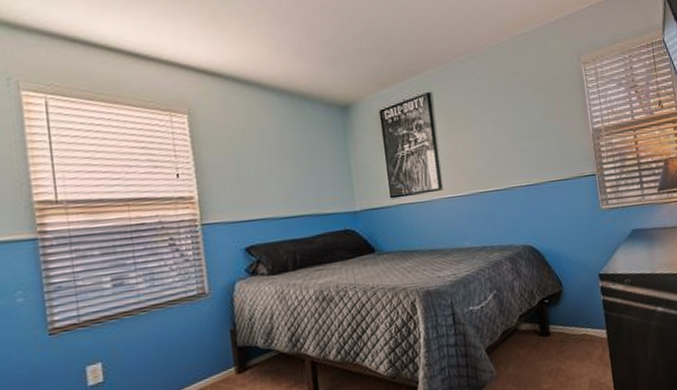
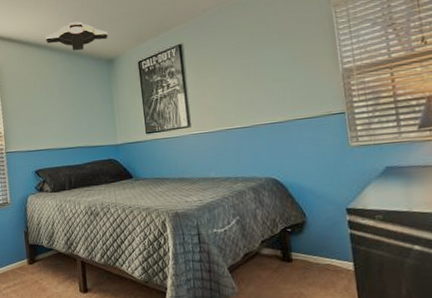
ceiling light: none [258,55,342,93] -> present [46,21,108,51]

